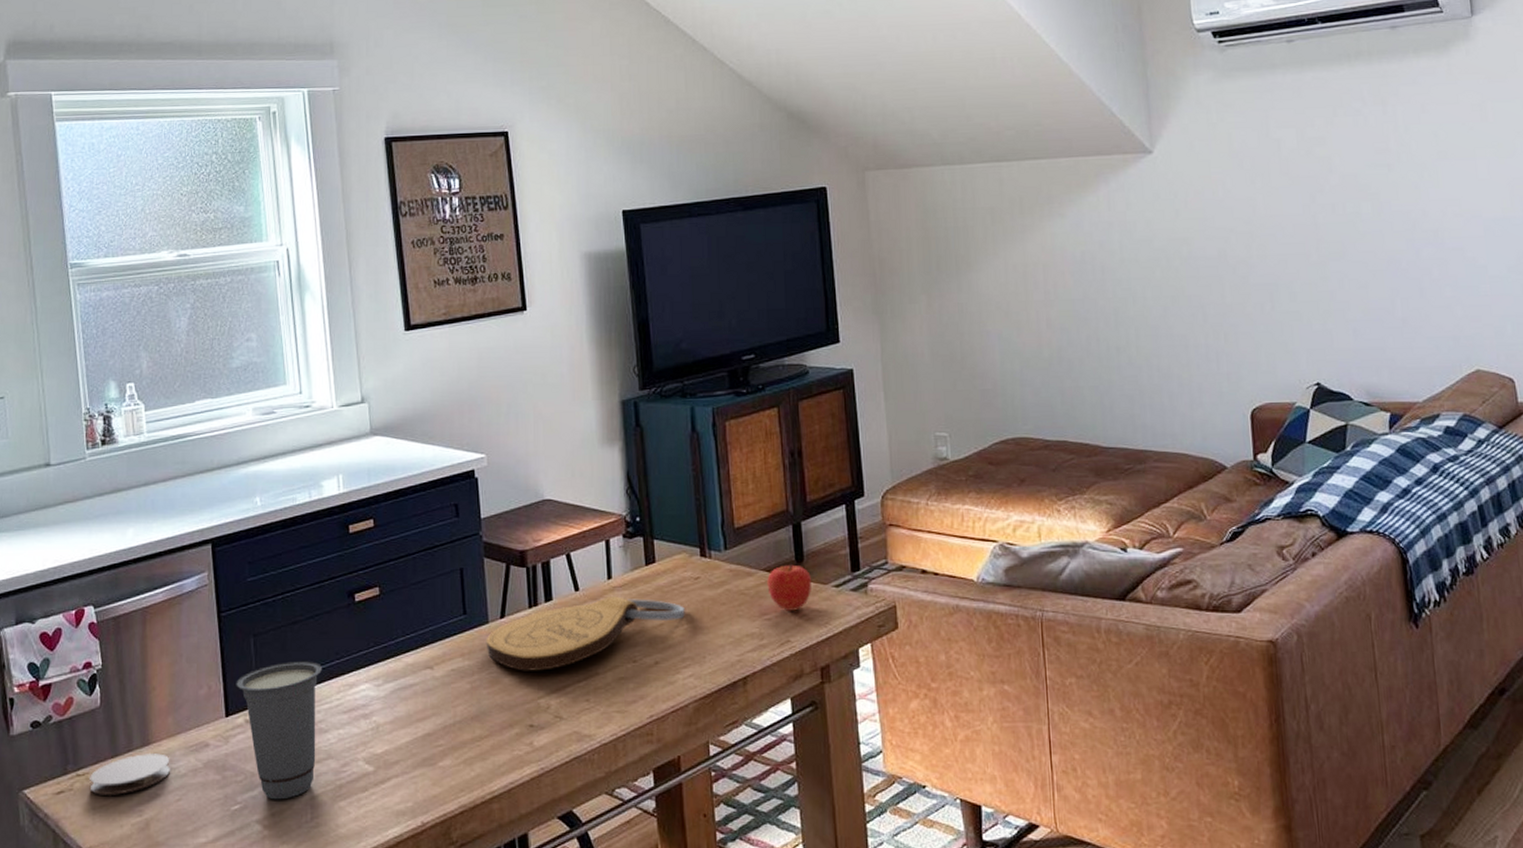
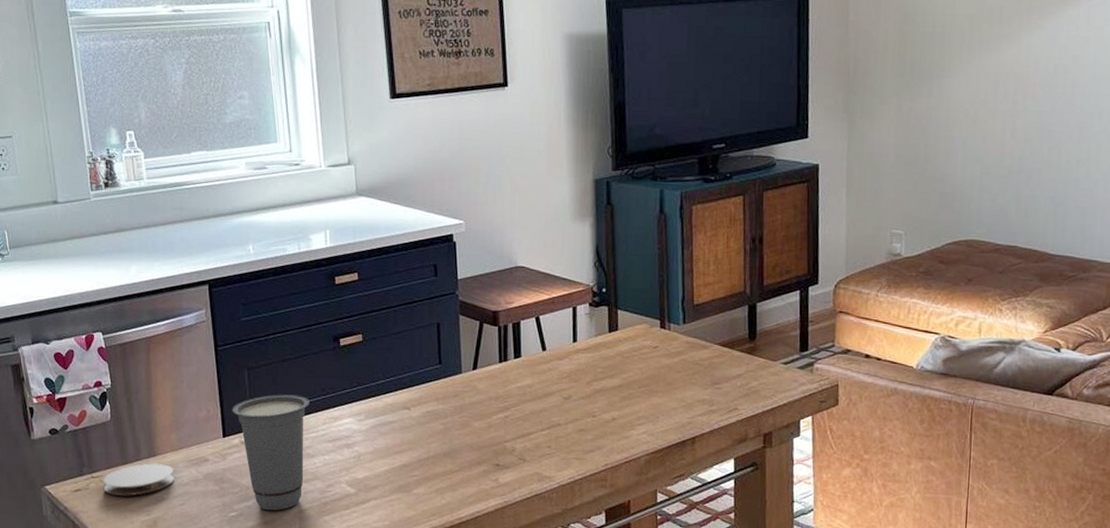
cutting board: present [486,596,685,671] -> none [458,357,643,419]
fruit: present [767,562,811,611] -> none [720,338,762,383]

